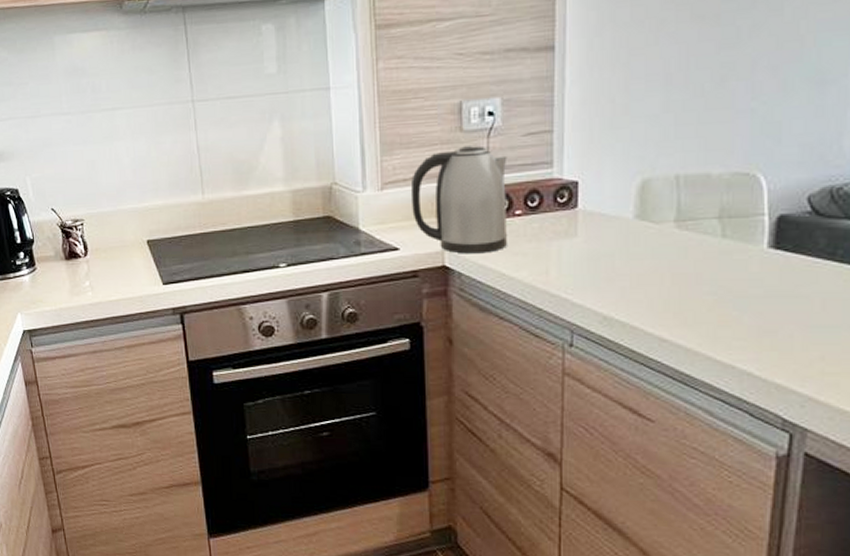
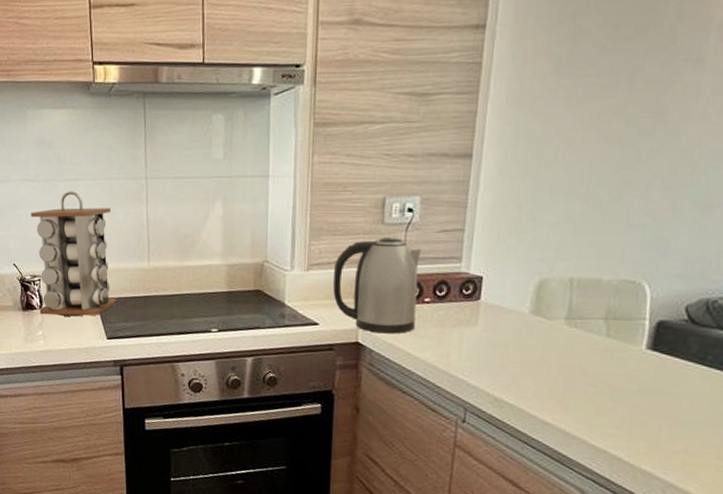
spice rack: none [67,122,170,263] -> present [31,191,116,317]

